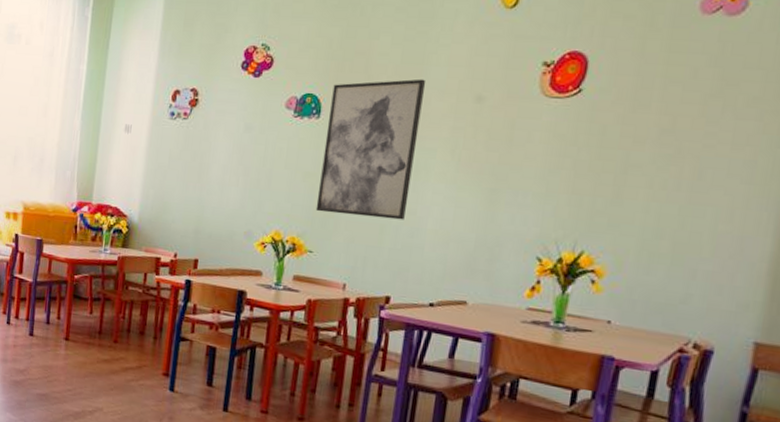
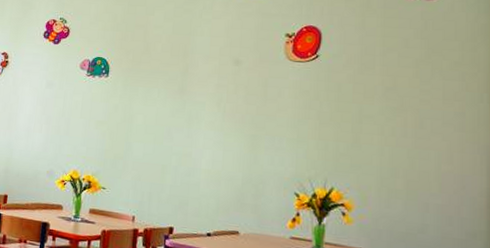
wall art: present [315,79,426,220] -> none [107,46,194,161]

